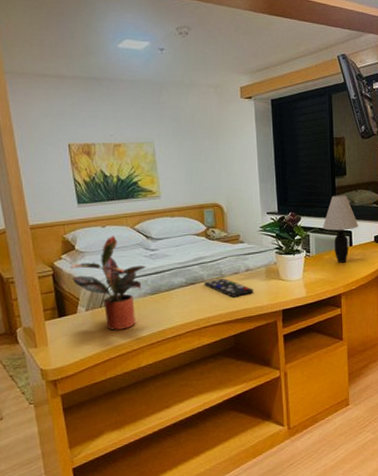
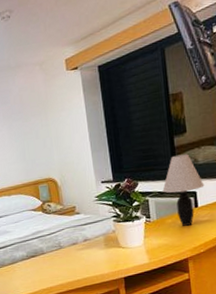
remote control: present [204,277,254,298] -> none [44,249,93,268]

